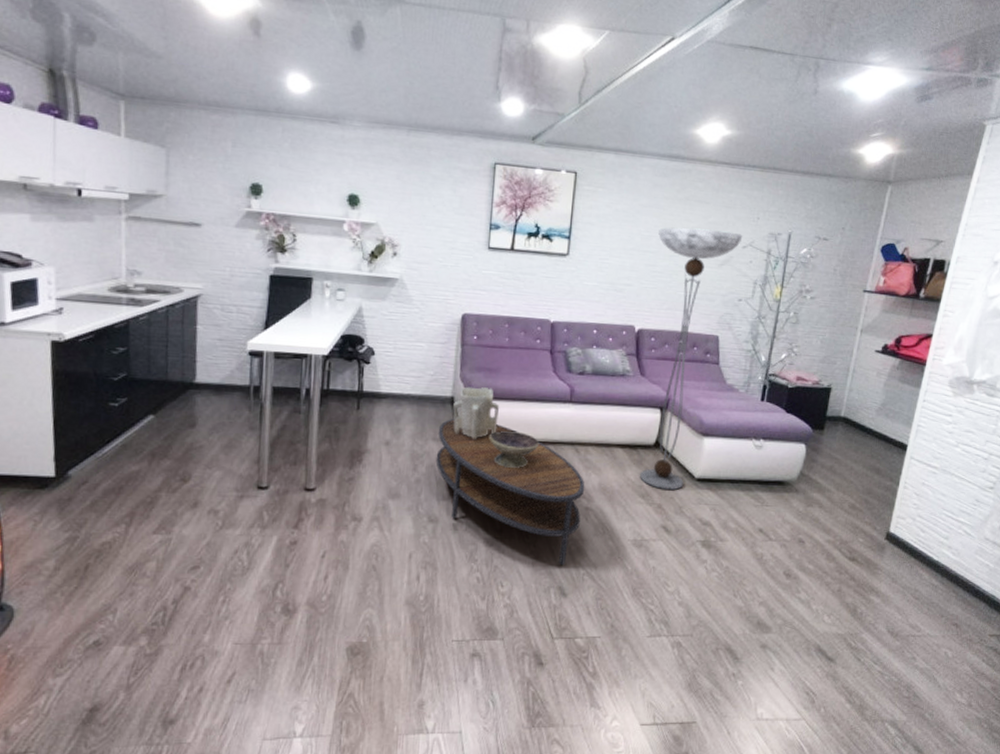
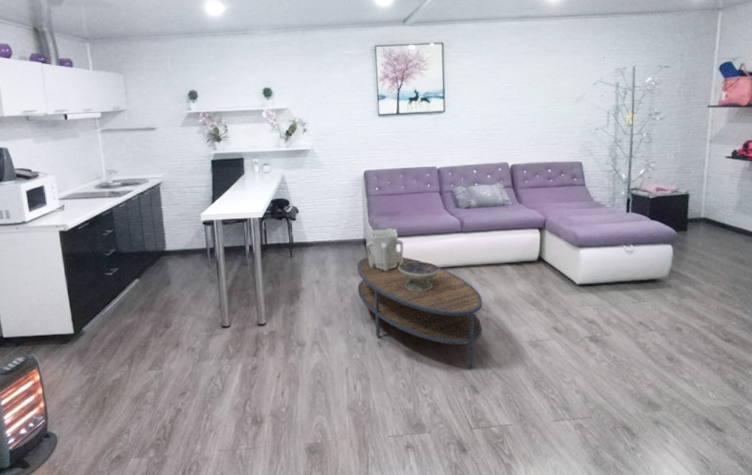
floor lamp: present [640,227,743,491] -> none [518,73,592,297]

